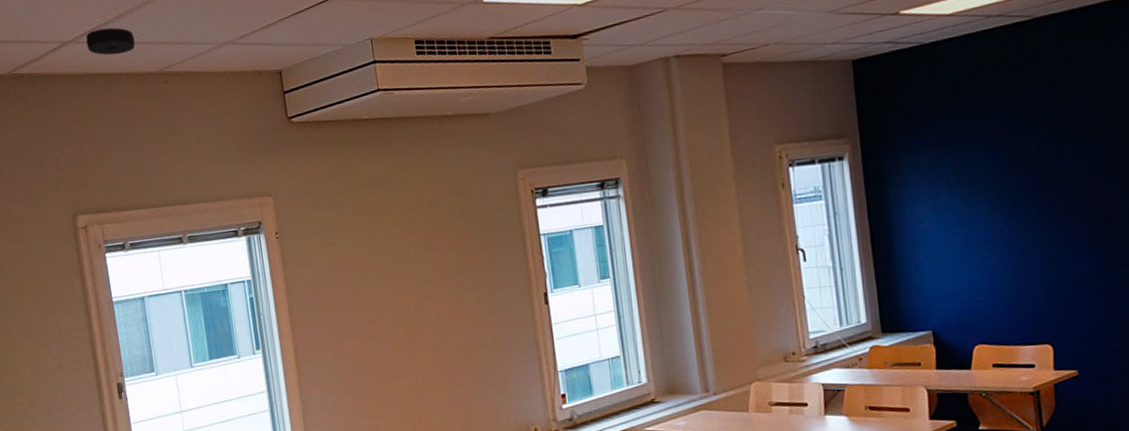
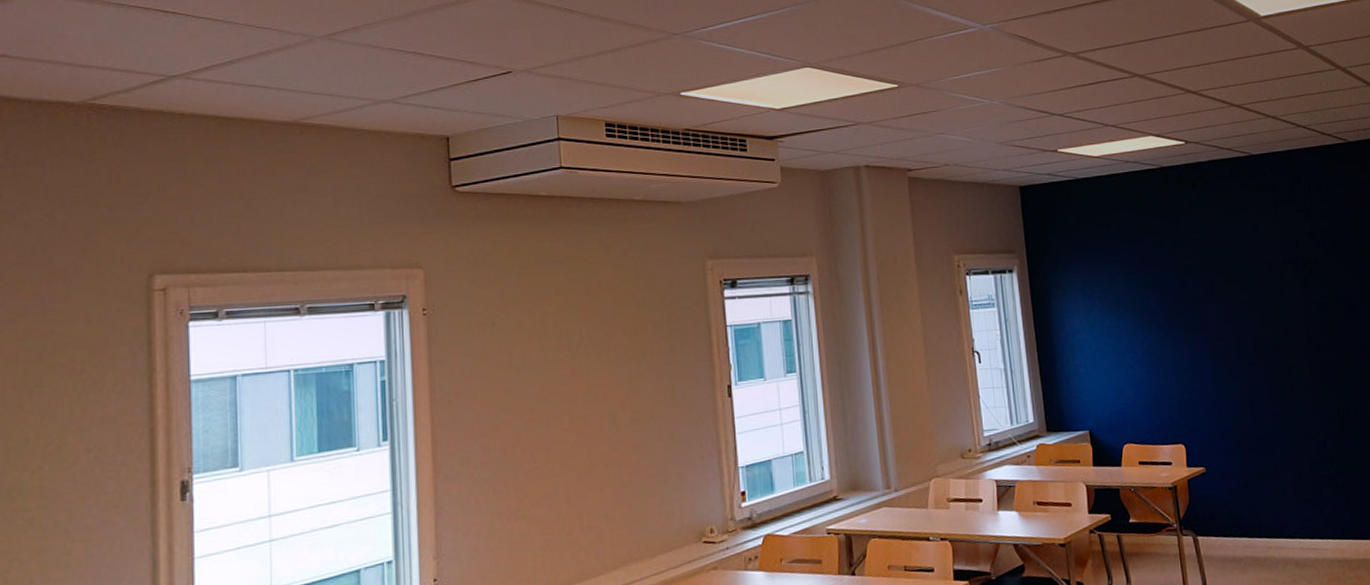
smoke detector: present [86,27,135,56] -> none [200,67,267,98]

